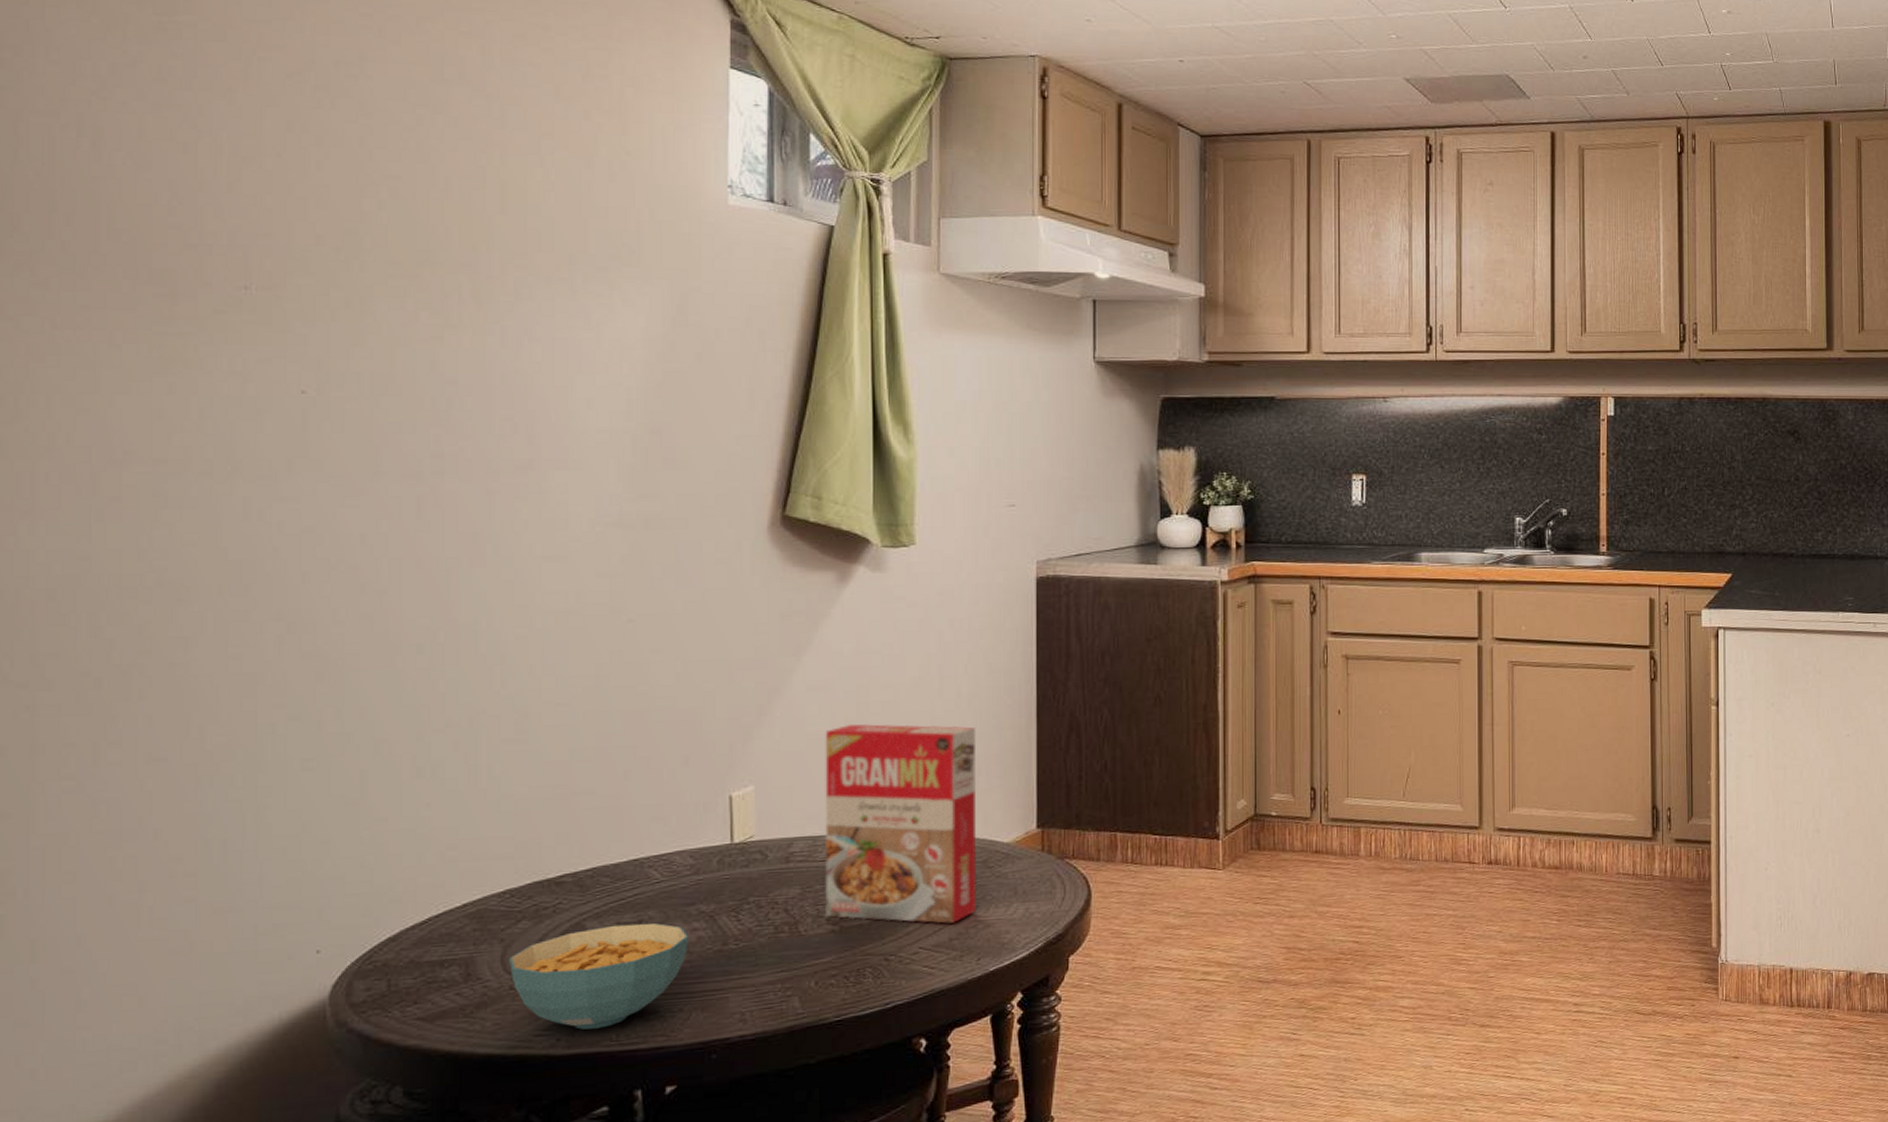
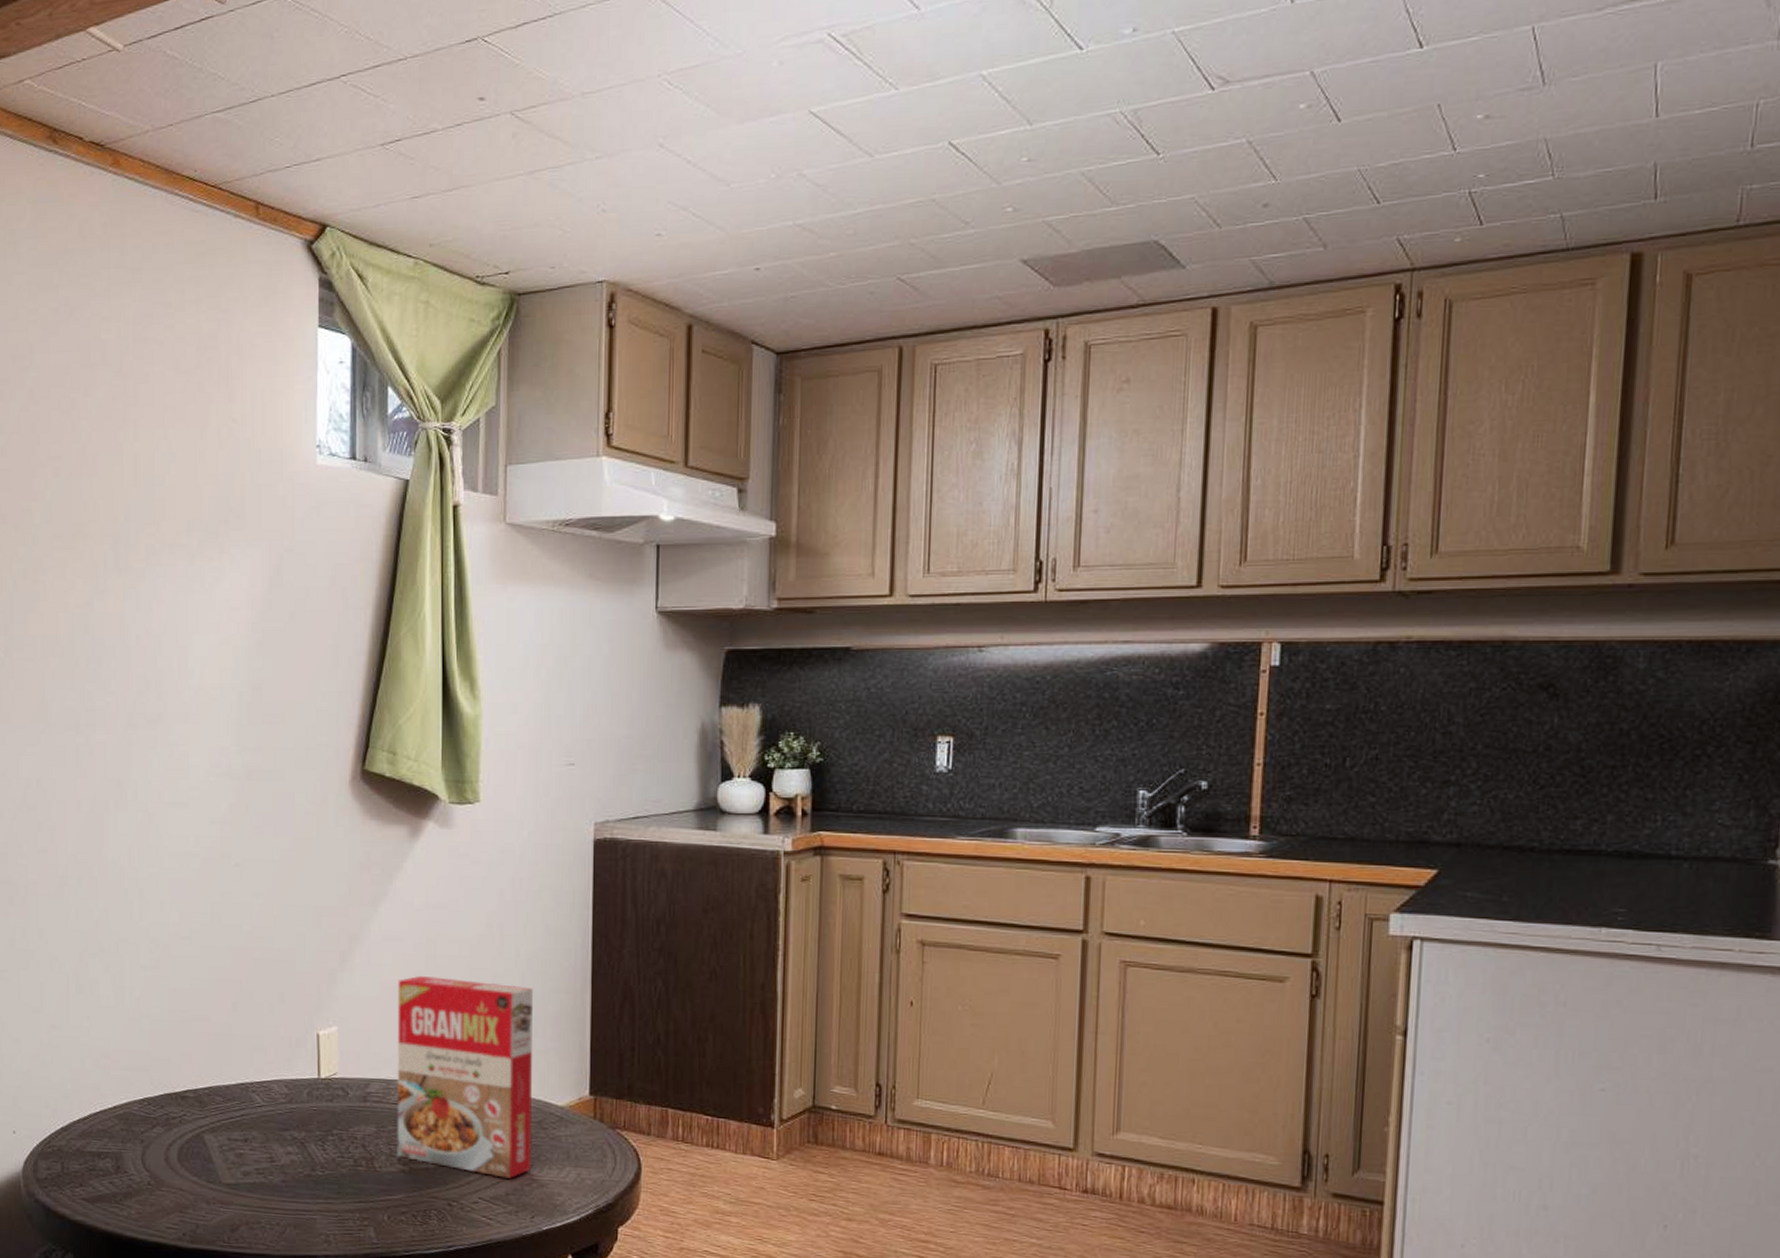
cereal bowl: present [510,923,688,1030] -> none [148,1140,284,1230]

